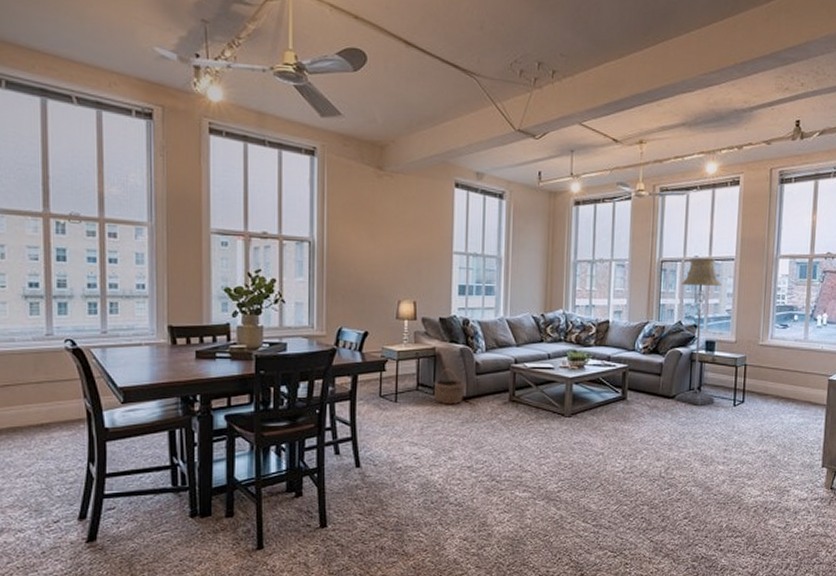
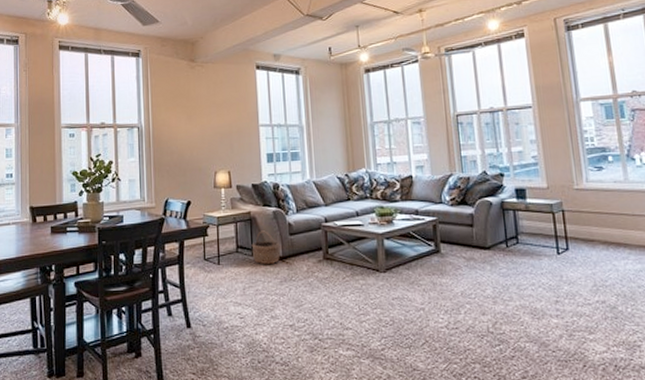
floor lamp: present [675,257,722,406] -> none [480,107,536,255]

